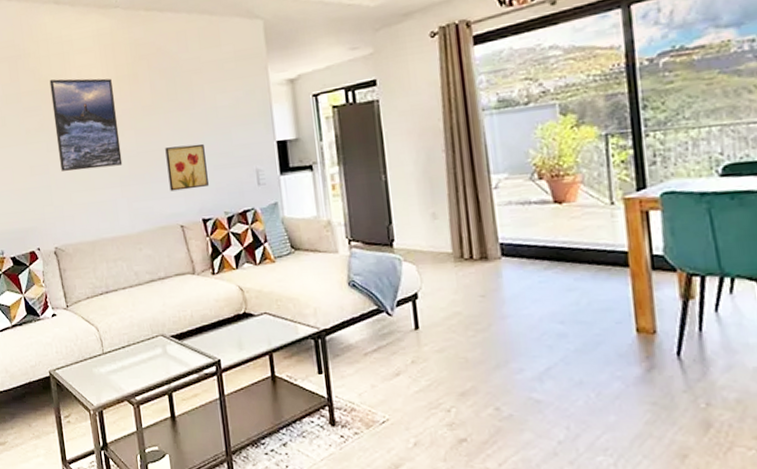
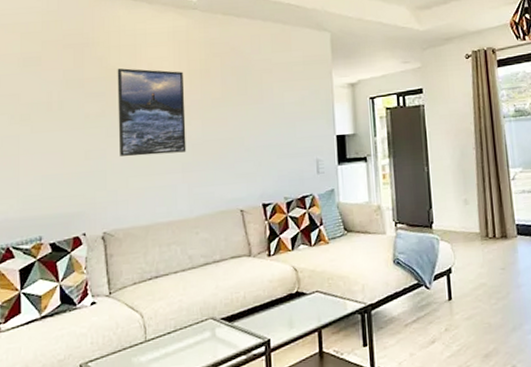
wall art: present [165,144,209,192] -> none [231,135,271,178]

